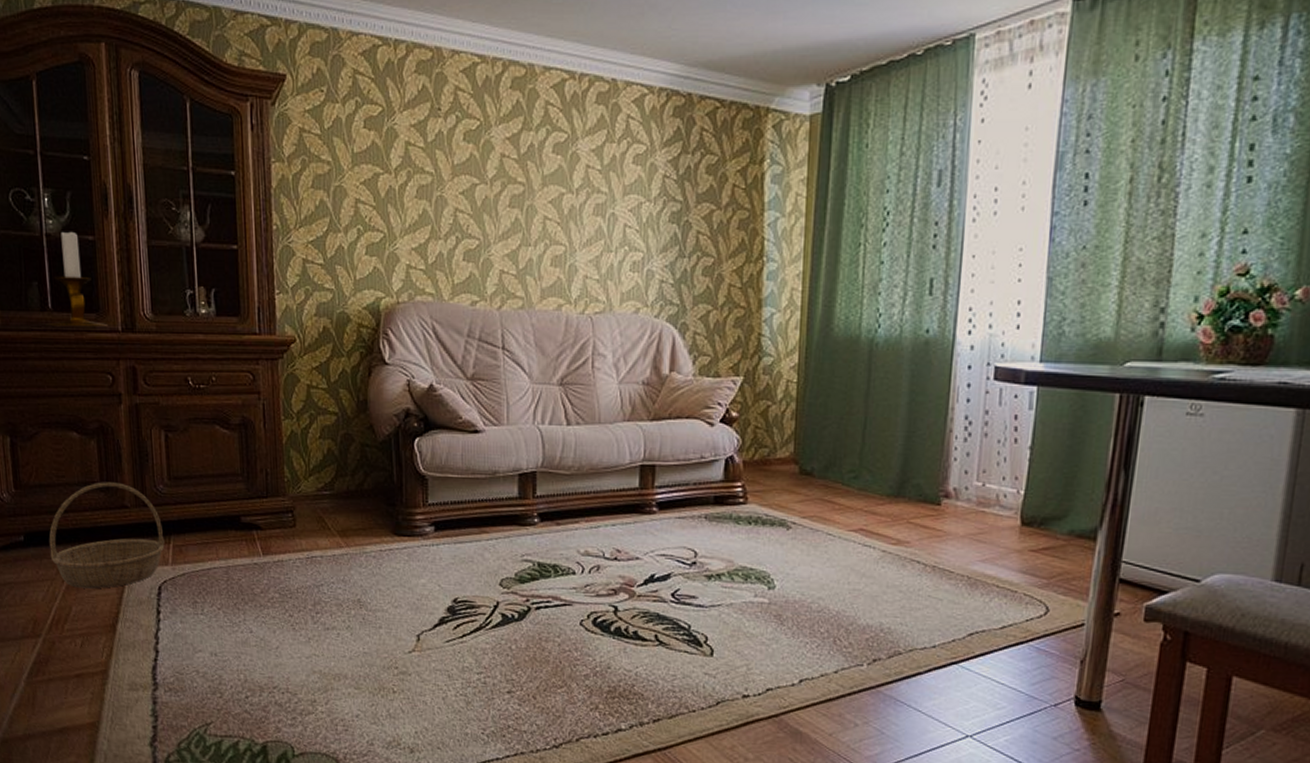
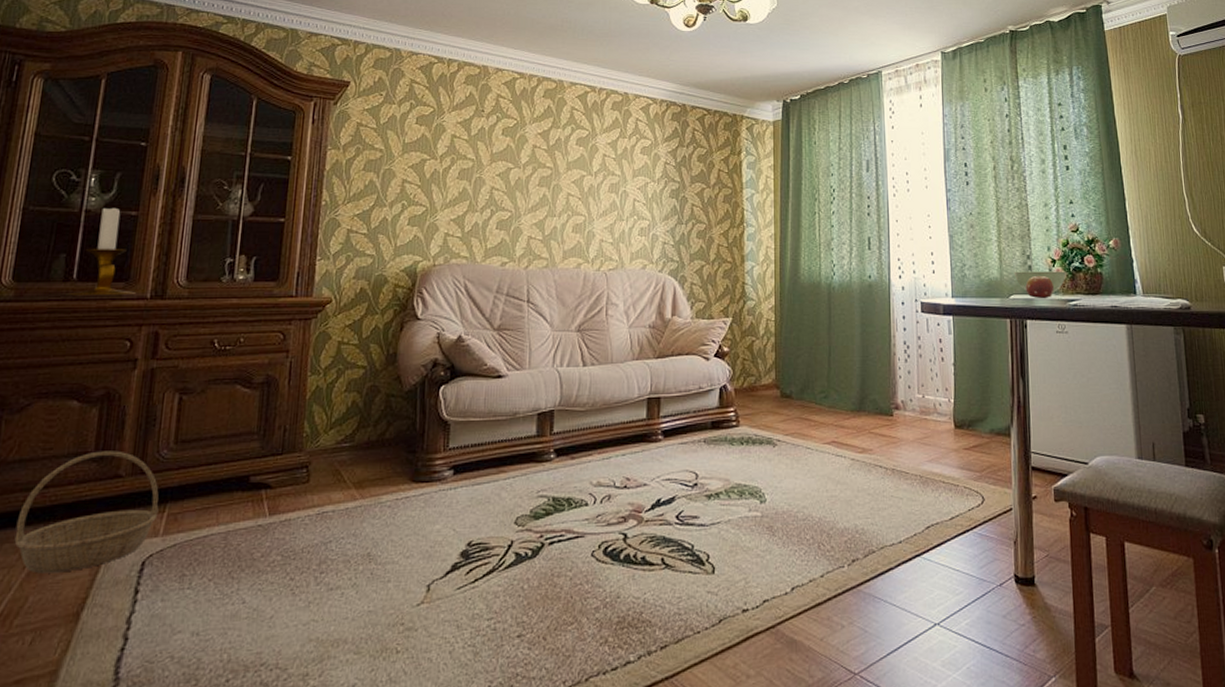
bowl: none [1136,330,1219,368] -> present [1014,271,1067,298]
fruit: none [1150,336,1194,369] -> present [1025,275,1054,299]

